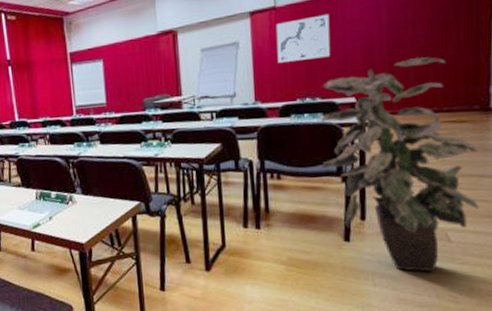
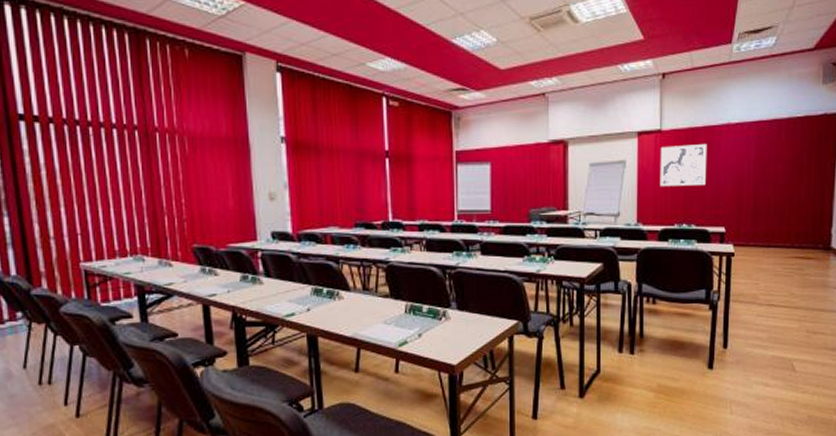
indoor plant: present [321,57,479,272] -> none [693,195,820,400]

